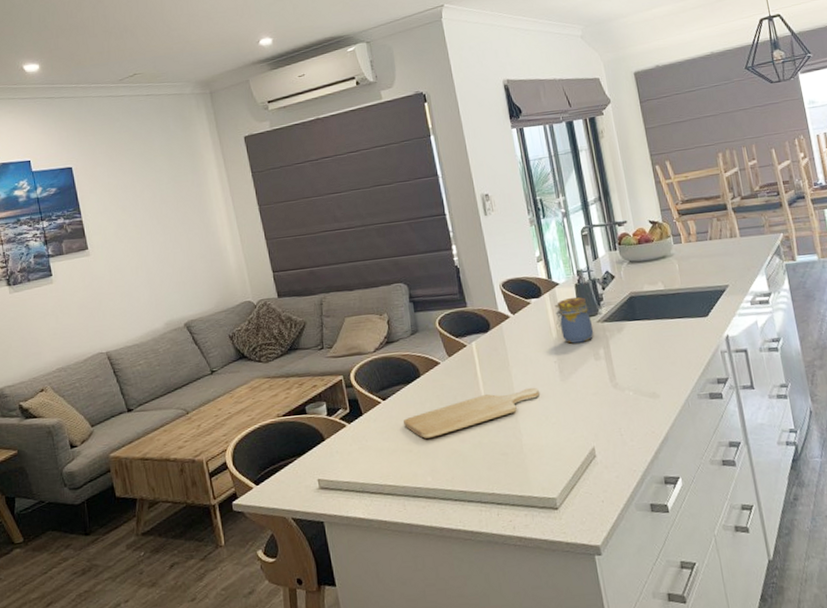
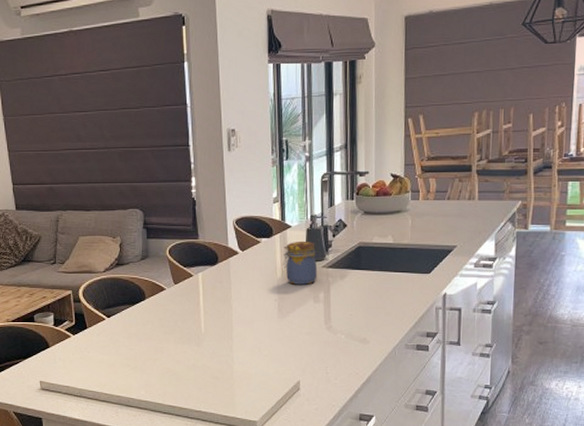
chopping board: present [404,387,539,439] -> none [125,321,256,356]

